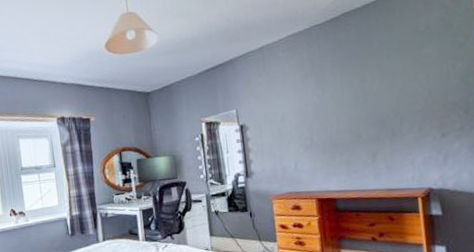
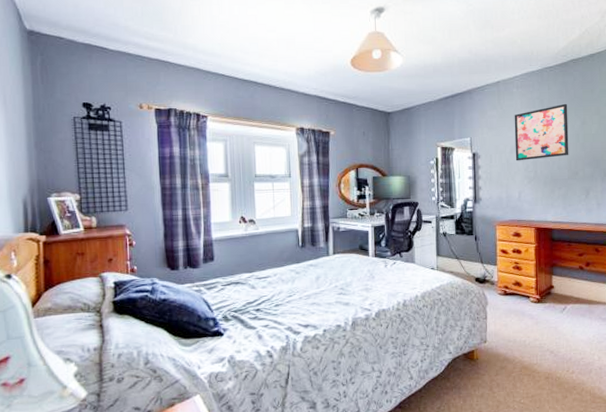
wall art: none [282,61,349,129] -> present [514,103,569,161]

